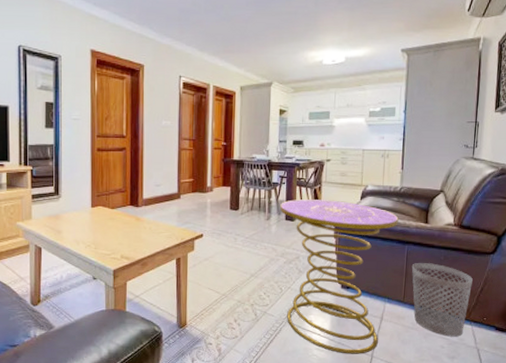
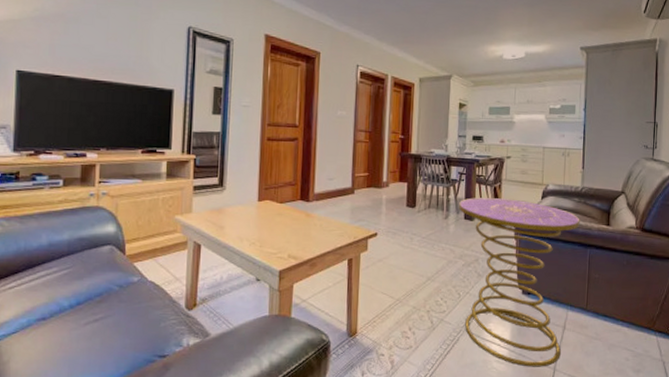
wastebasket: present [411,263,473,337] -> none [594,268,656,348]

